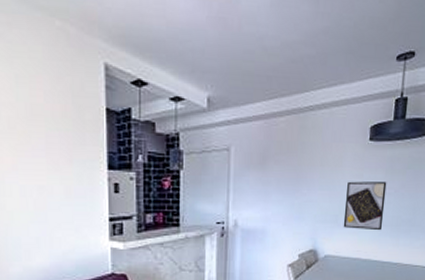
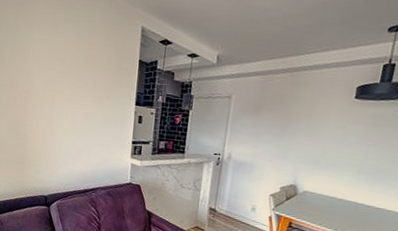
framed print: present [343,181,387,231] -> none [323,131,368,176]

